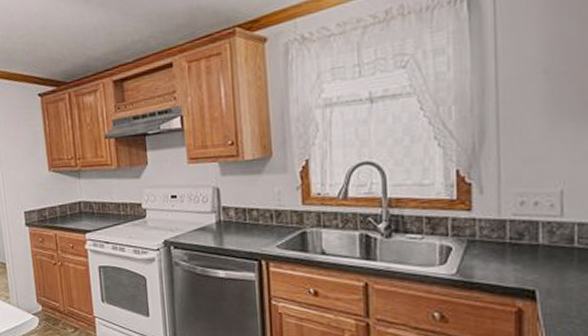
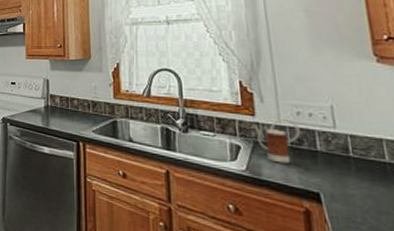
kettle: none [468,210,523,262] -> present [253,118,301,164]

